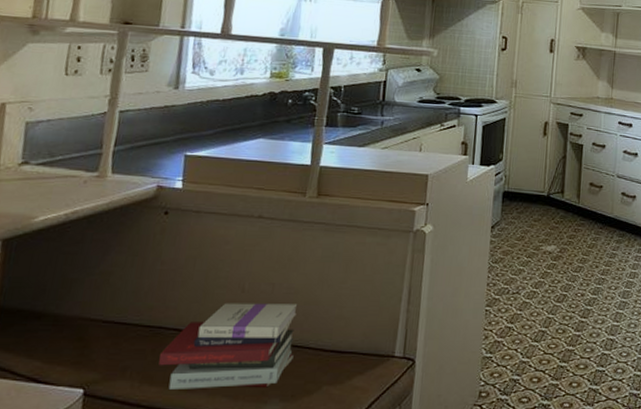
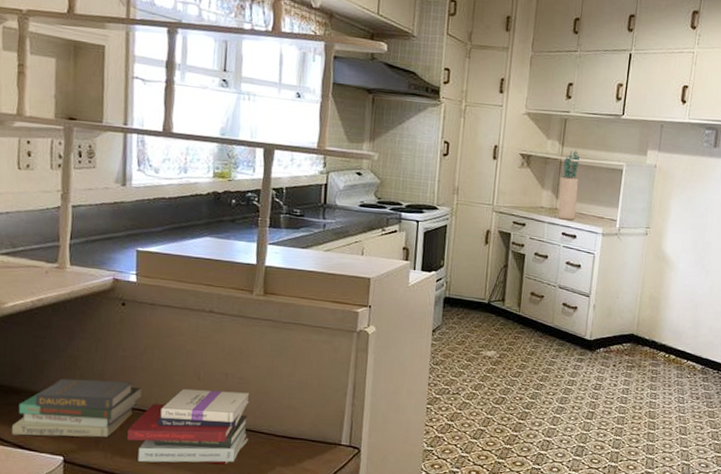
books: none [26,298,180,367] -> present [11,378,143,438]
vase: none [613,42,633,110] -> present [557,150,580,221]

